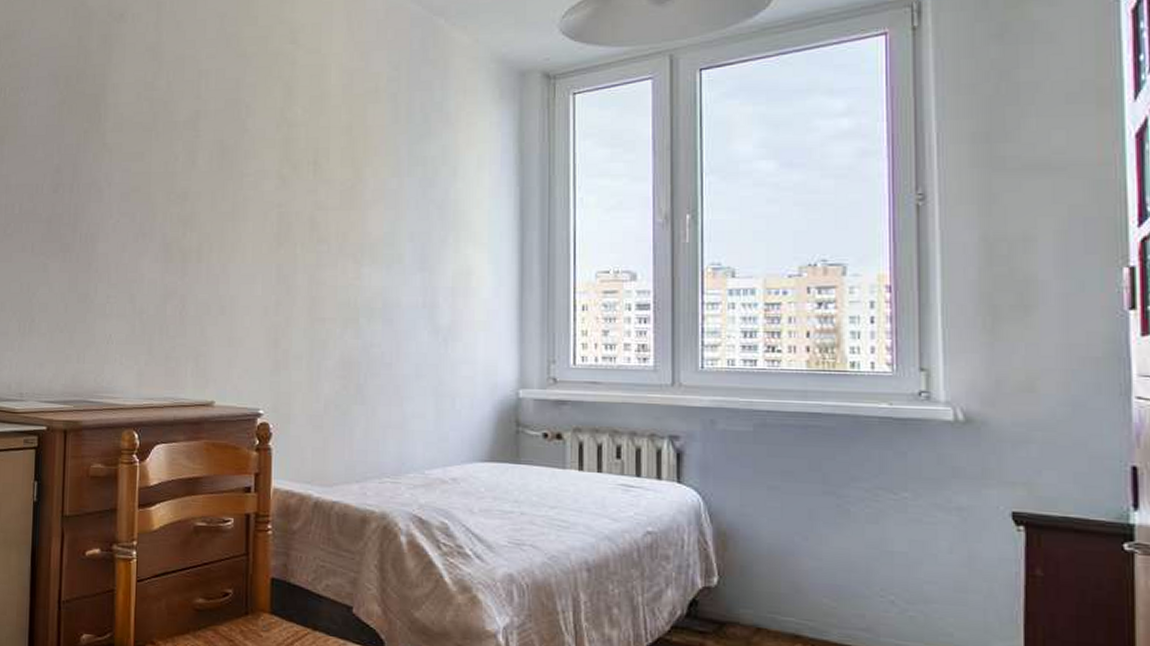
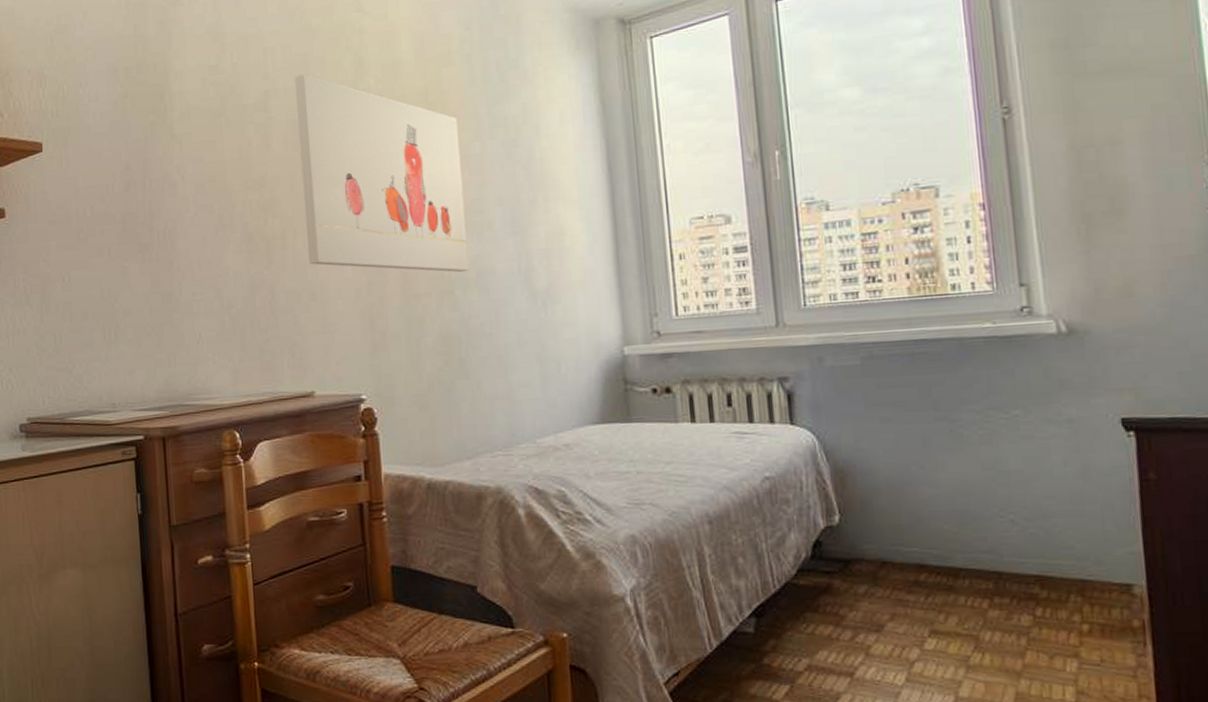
wall art: none [221,97,378,301] -> present [295,73,469,272]

